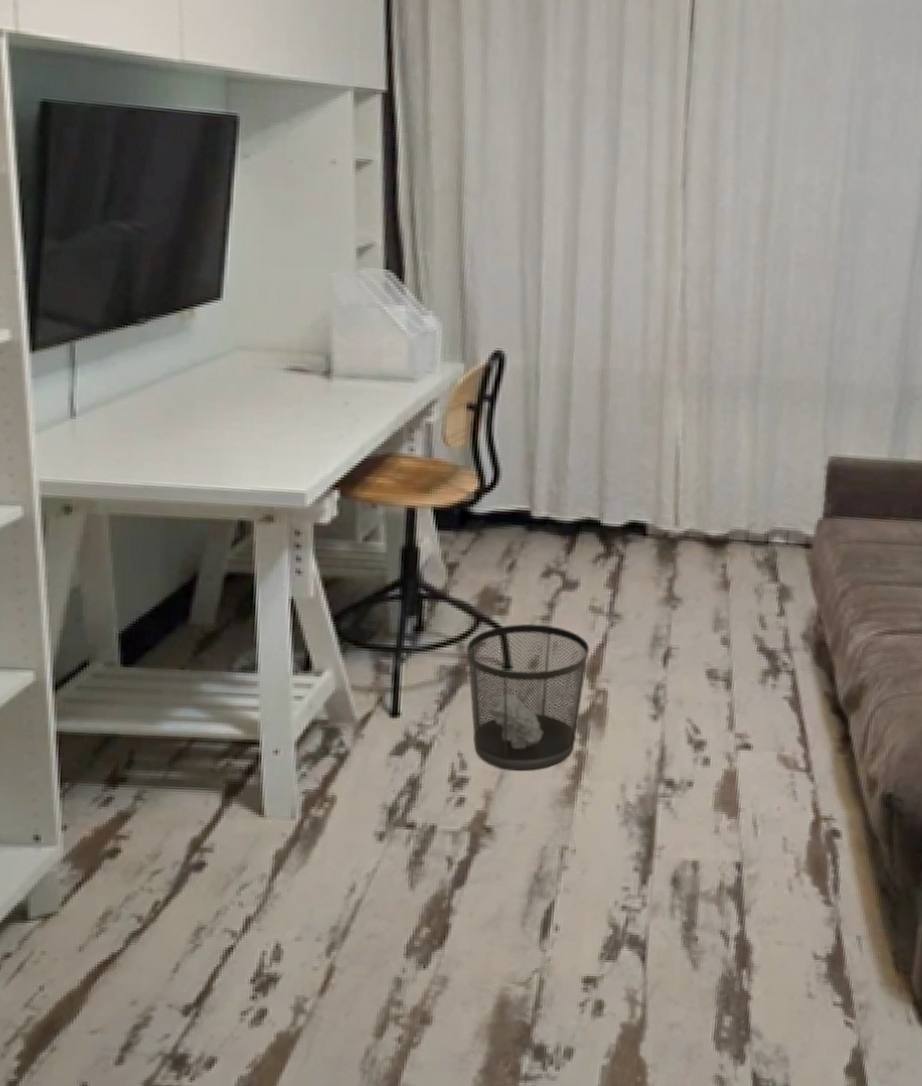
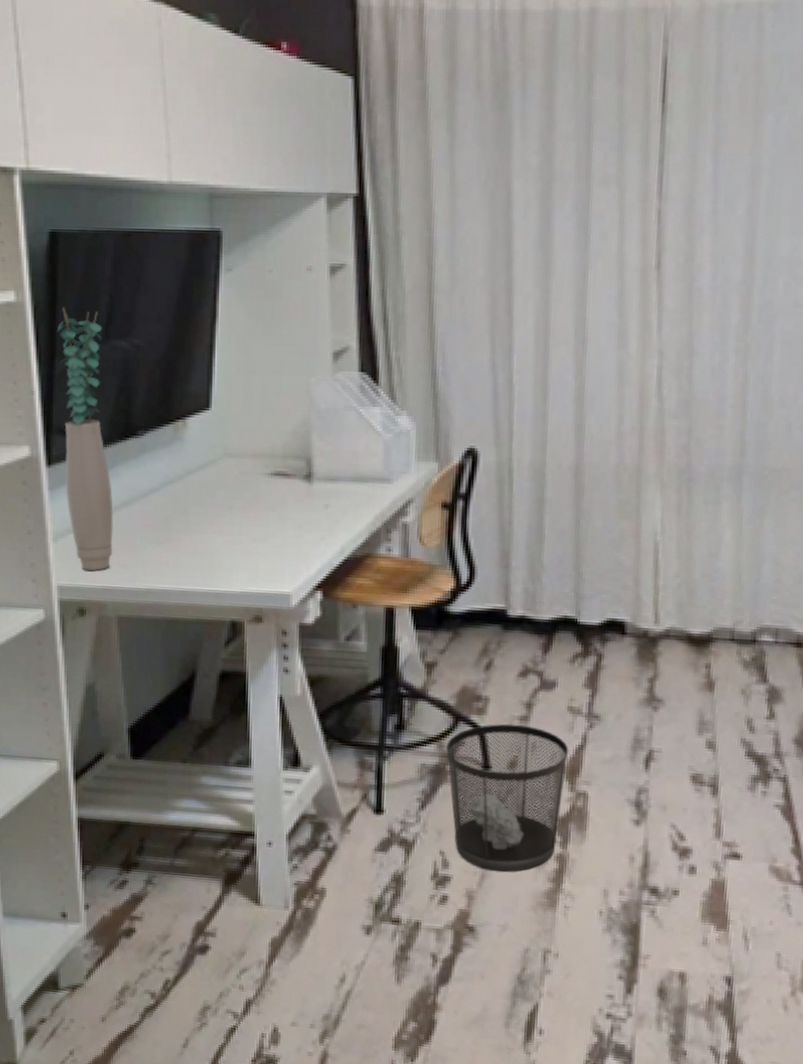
vase: none [47,182,108,466] -> present [57,307,113,572]

